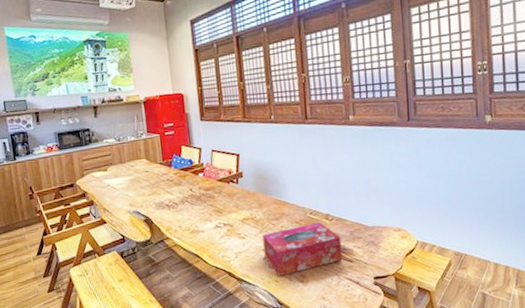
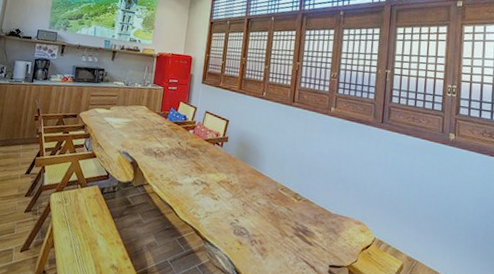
tissue box: present [262,222,343,276] -> none [232,199,305,245]

